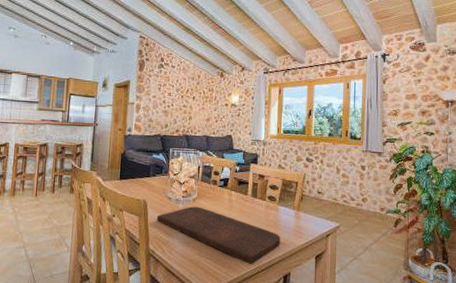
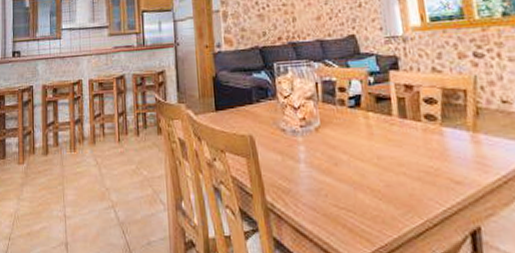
cutting board: present [157,206,281,265] -> none [270,138,456,218]

